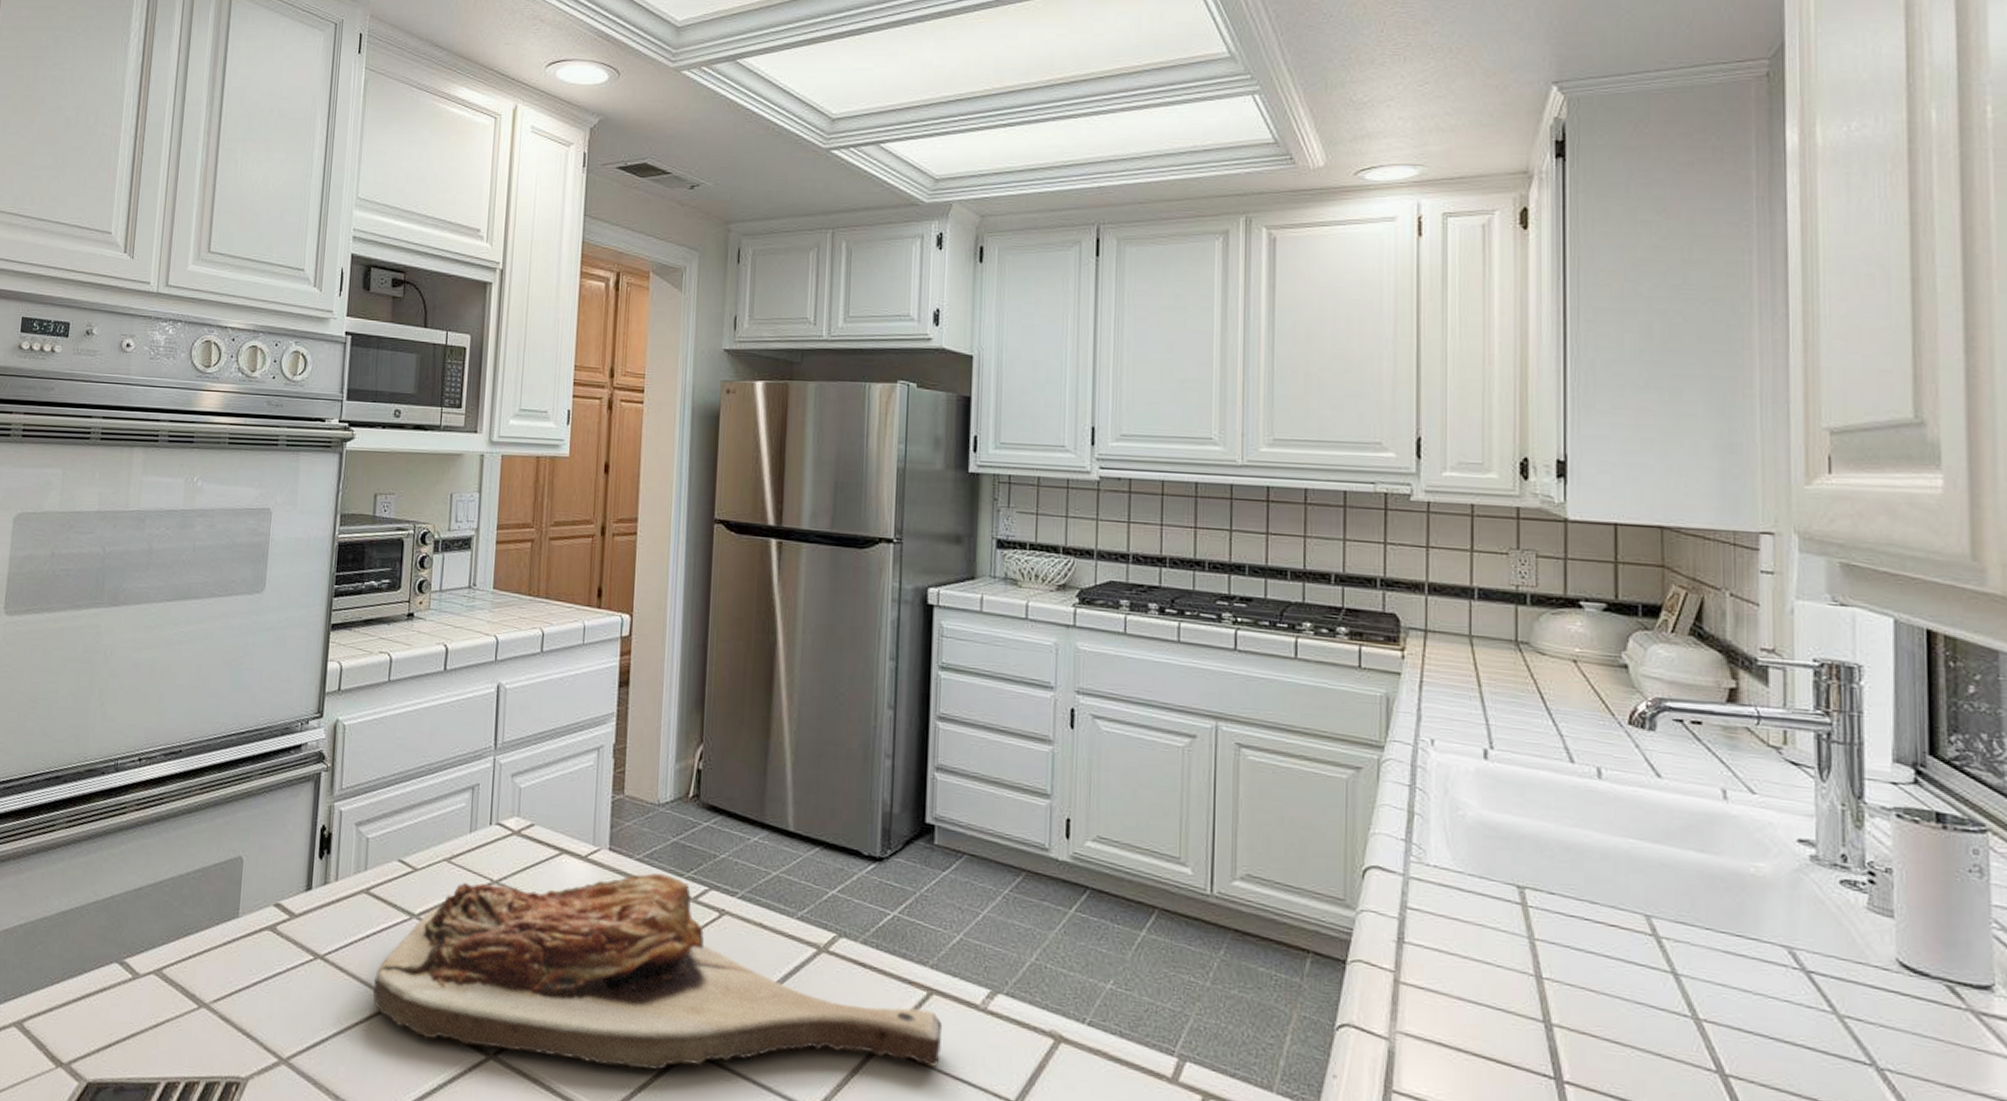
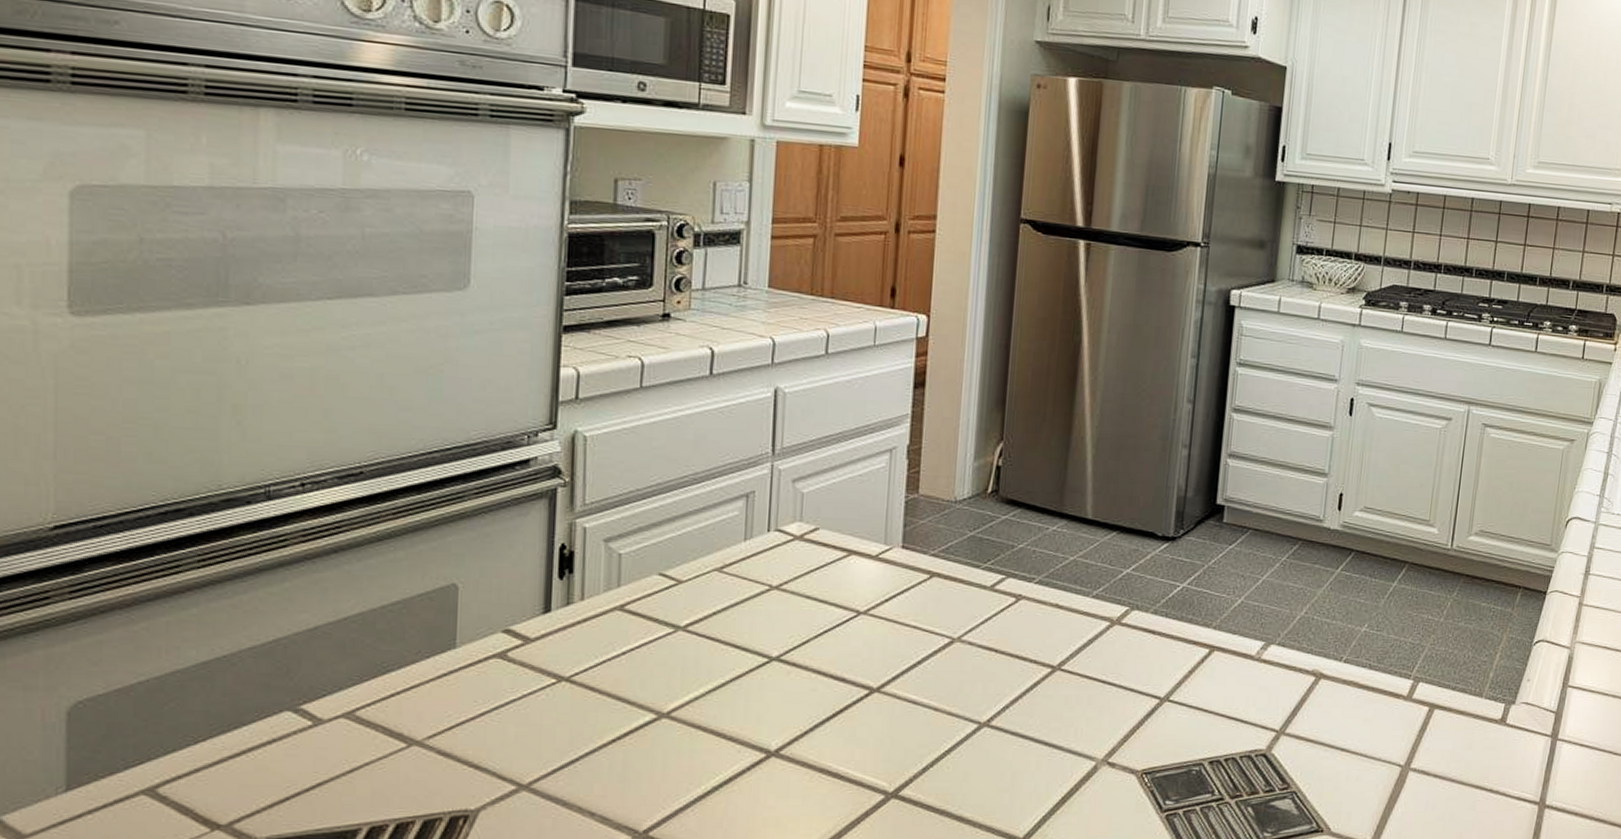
cutting board: present [372,872,943,1070] -> none [631,566,1222,746]

